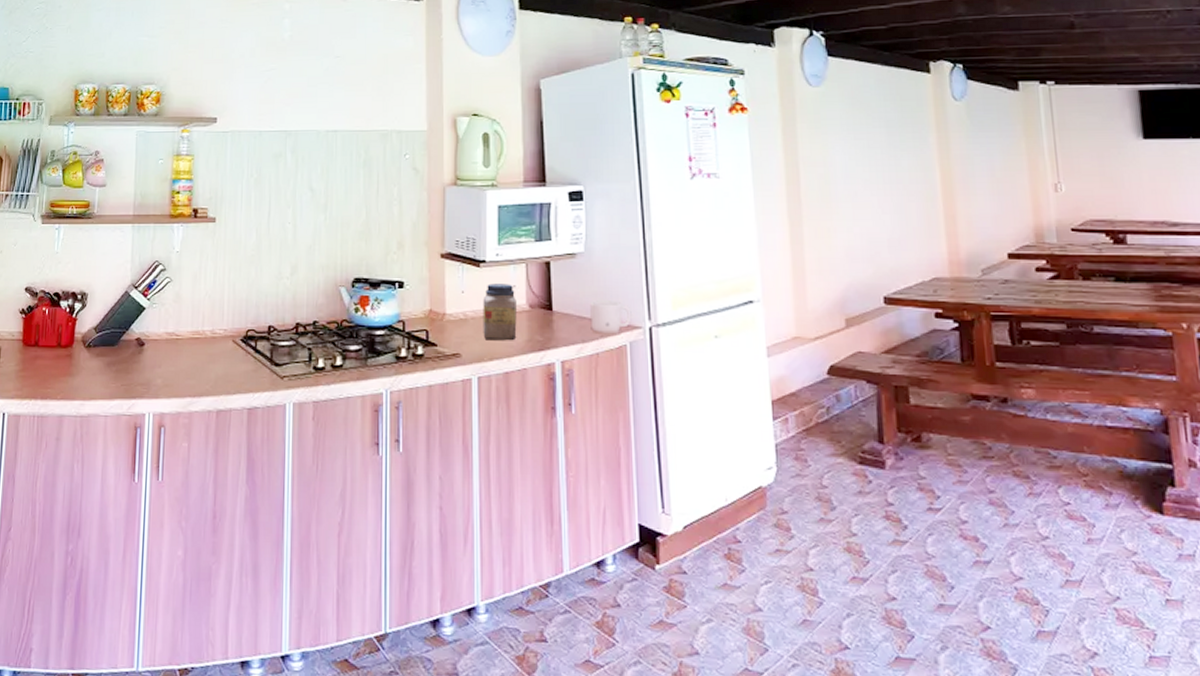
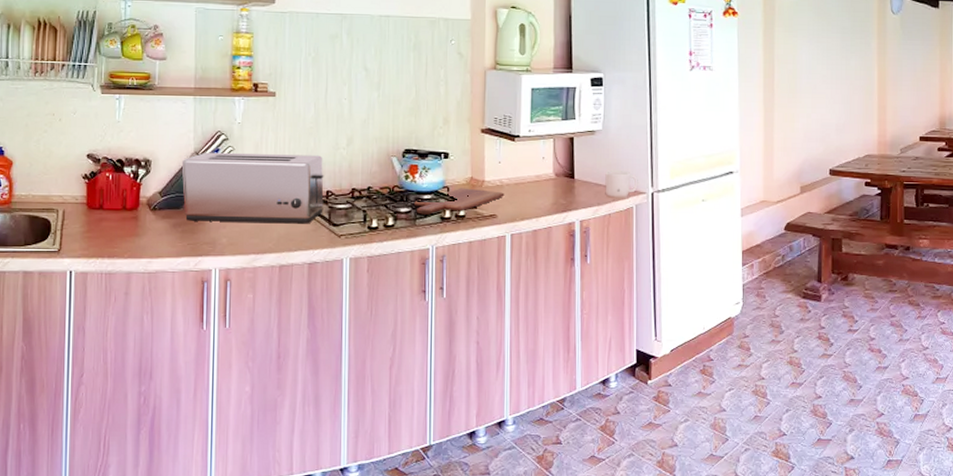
toaster: none [118,284,266,363] -> present [181,152,324,224]
cutting board: none [366,322,469,353] -> present [414,188,505,215]
jar: present [483,284,517,341] -> none [516,155,545,204]

